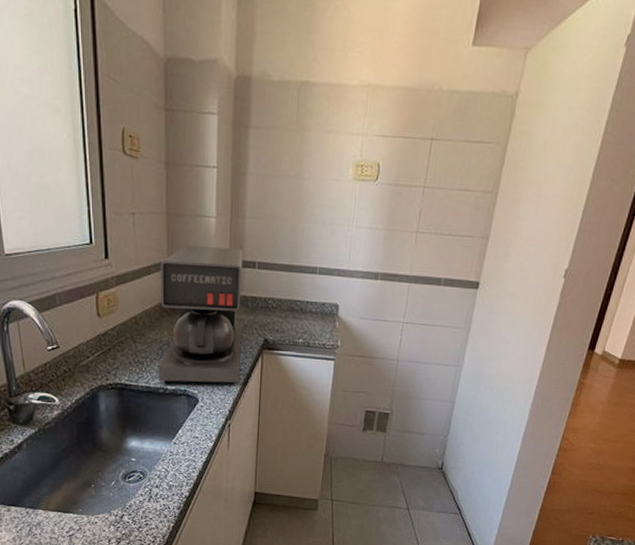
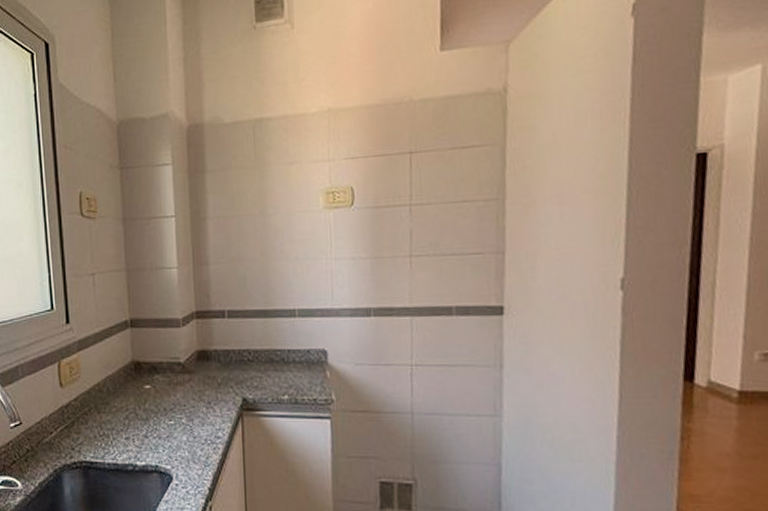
coffee maker: present [158,245,244,384] -> none [122,298,218,458]

